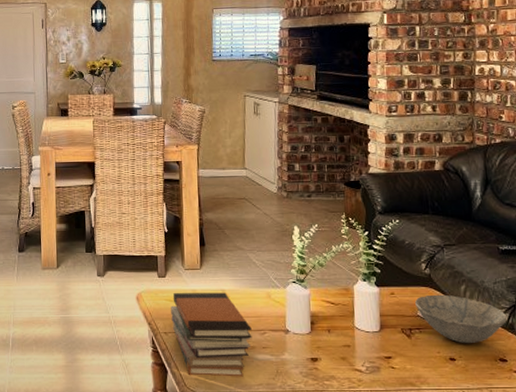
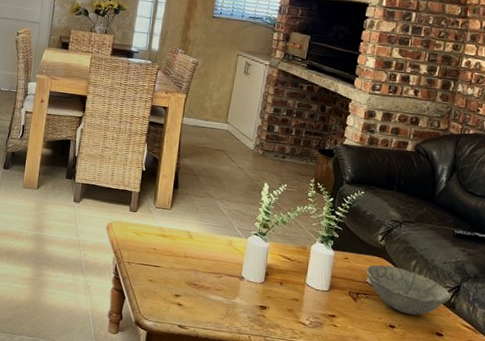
book stack: present [171,292,252,377] -> none [136,228,210,313]

